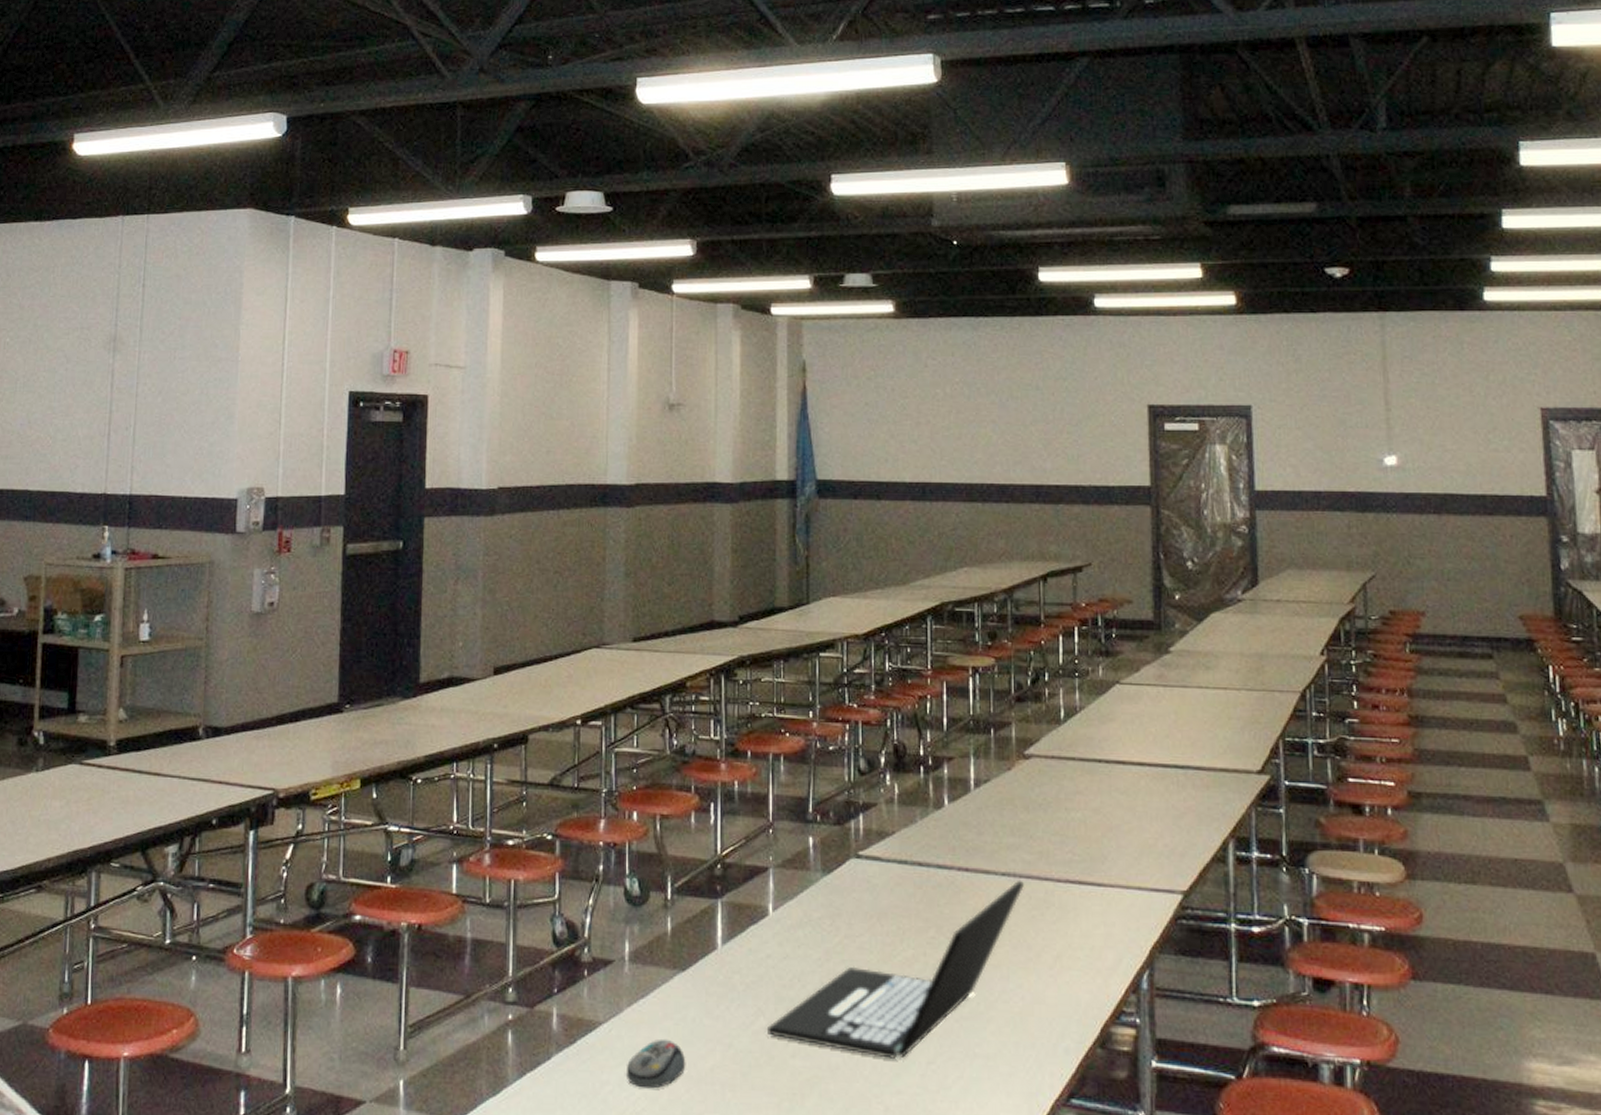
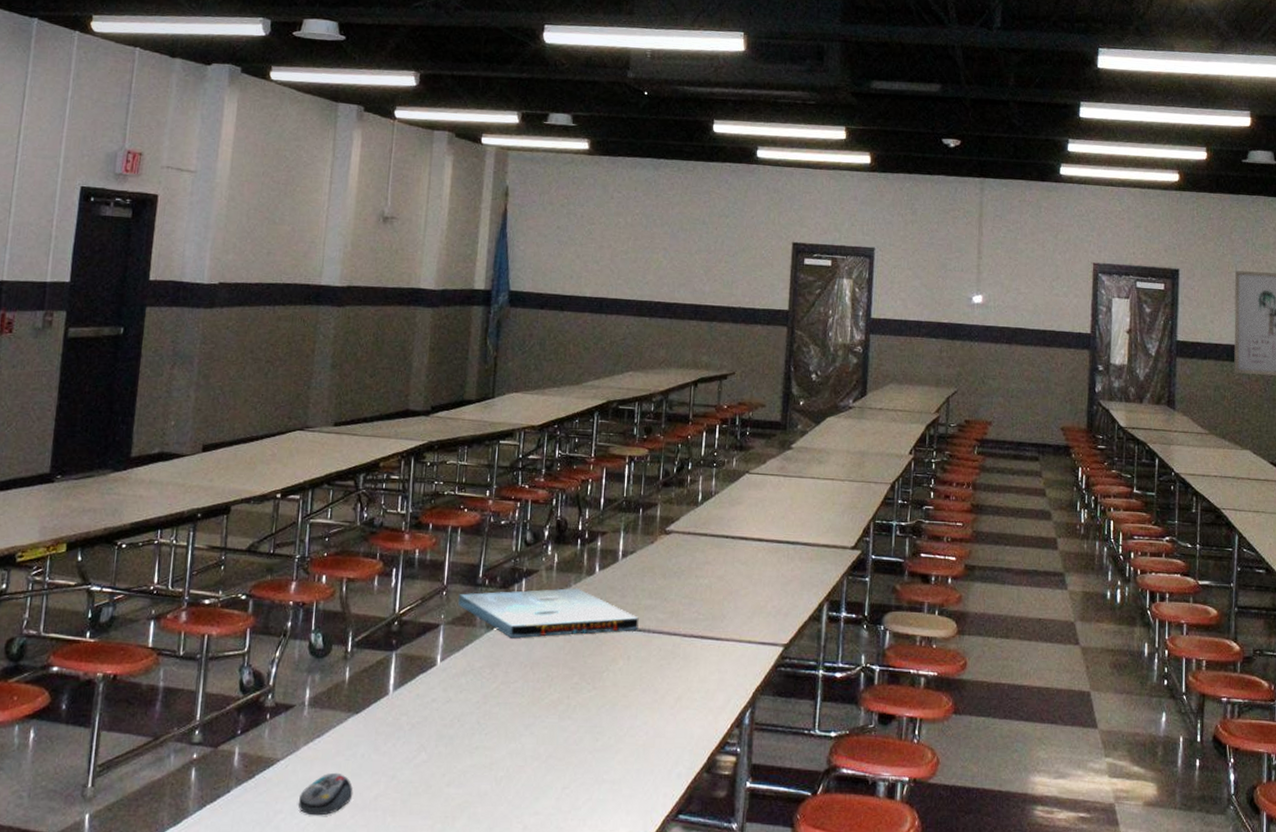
laptop: present [767,880,1024,1059] -> none [427,635,656,785]
board game: none [787,824,1001,884] -> present [458,588,639,639]

